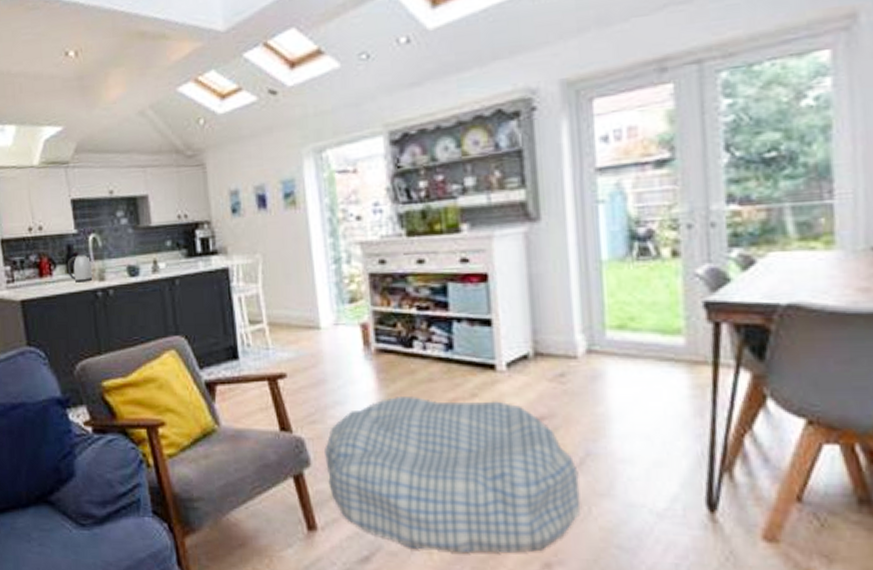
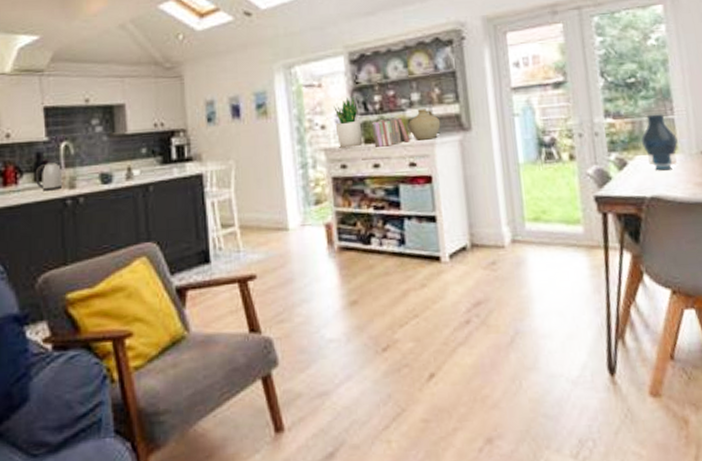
dog bed: present [325,397,581,553] -> none [292,289,514,439]
planter: none [371,184,405,241] -> present [334,97,363,148]
books: none [415,205,462,242] -> present [371,116,410,148]
ceramic jug: none [461,196,501,233] -> present [408,109,441,140]
vase: none [778,198,836,272] -> present [641,114,678,171]

